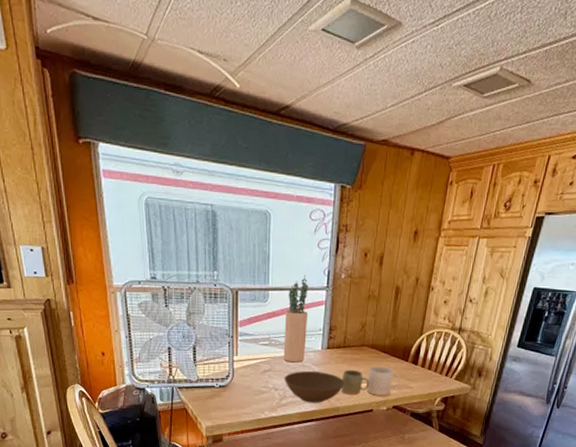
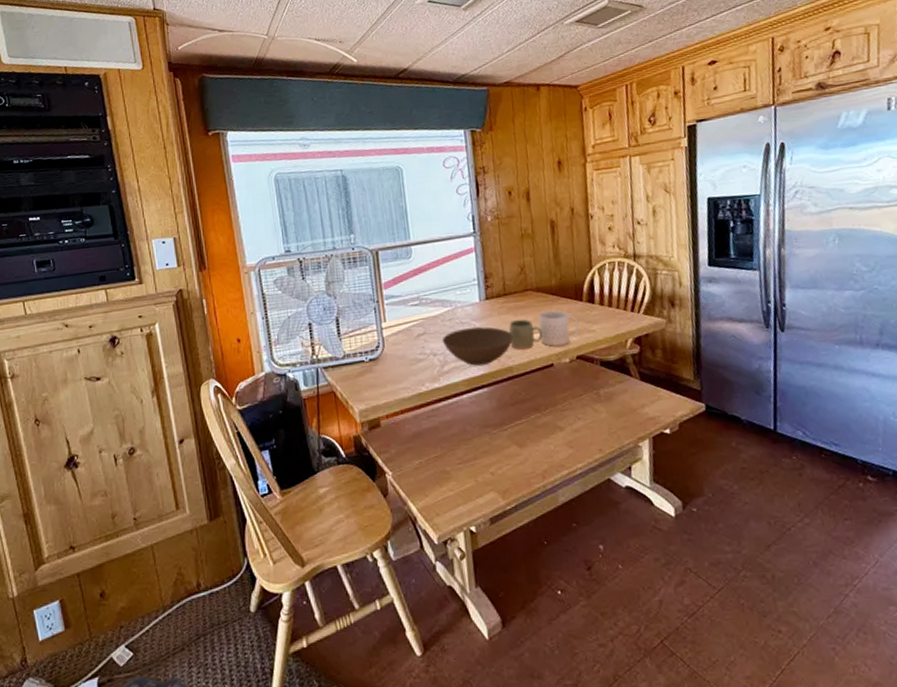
vase: present [283,275,309,363] -> none [433,224,462,321]

